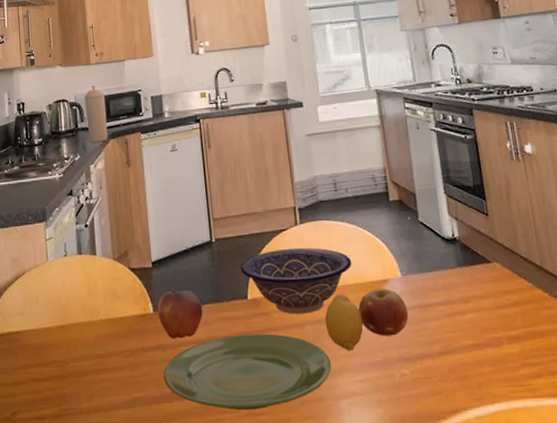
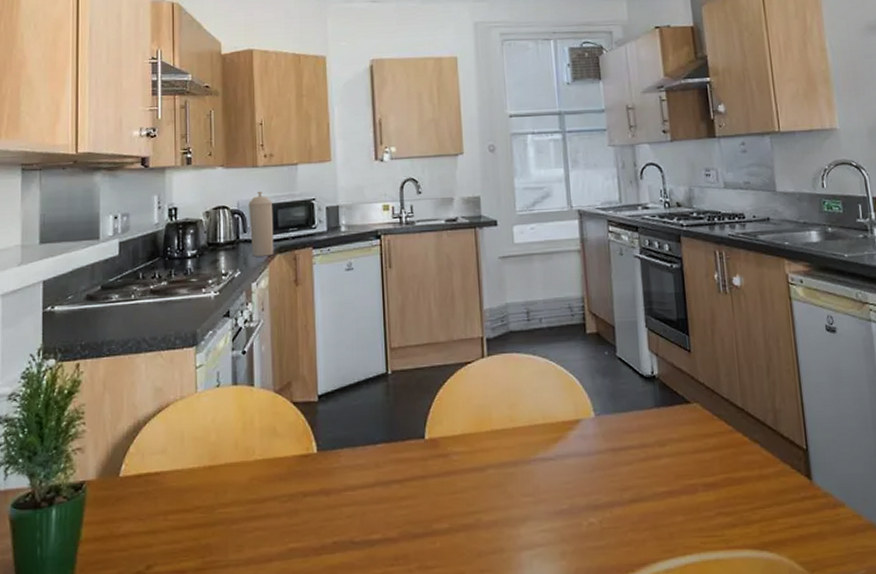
fruit: present [157,287,203,339] -> none [322,424,374,483]
plate: present [163,333,331,410] -> none [325,477,513,562]
decorative bowl: present [240,247,352,314] -> none [418,382,542,456]
fruit: present [324,294,364,351] -> none [509,434,551,498]
fruit: present [358,289,409,336] -> none [545,430,600,482]

